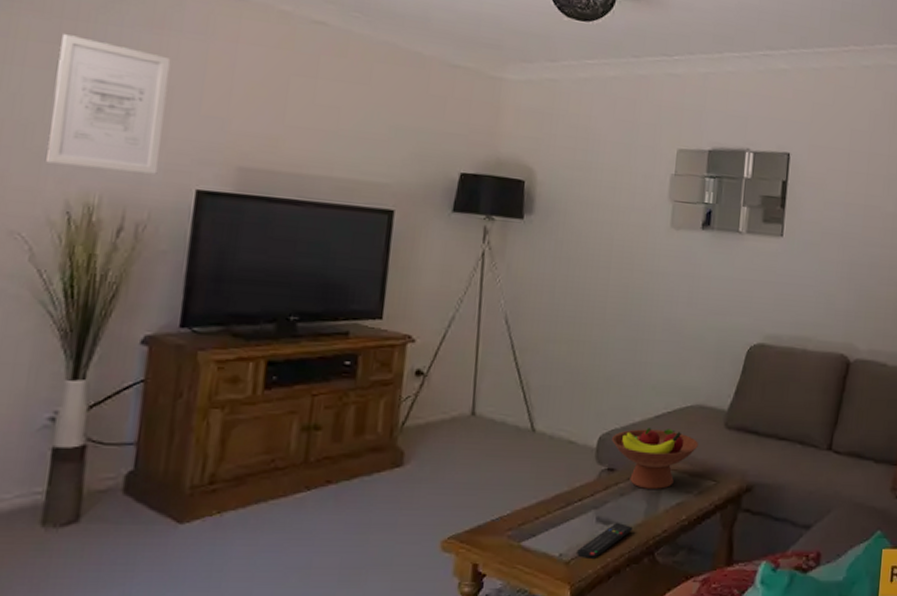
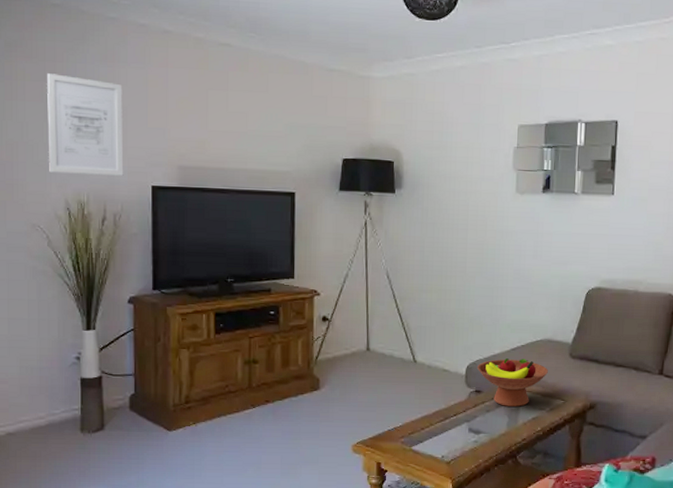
remote control: present [577,522,634,560] -> none [455,432,499,461]

